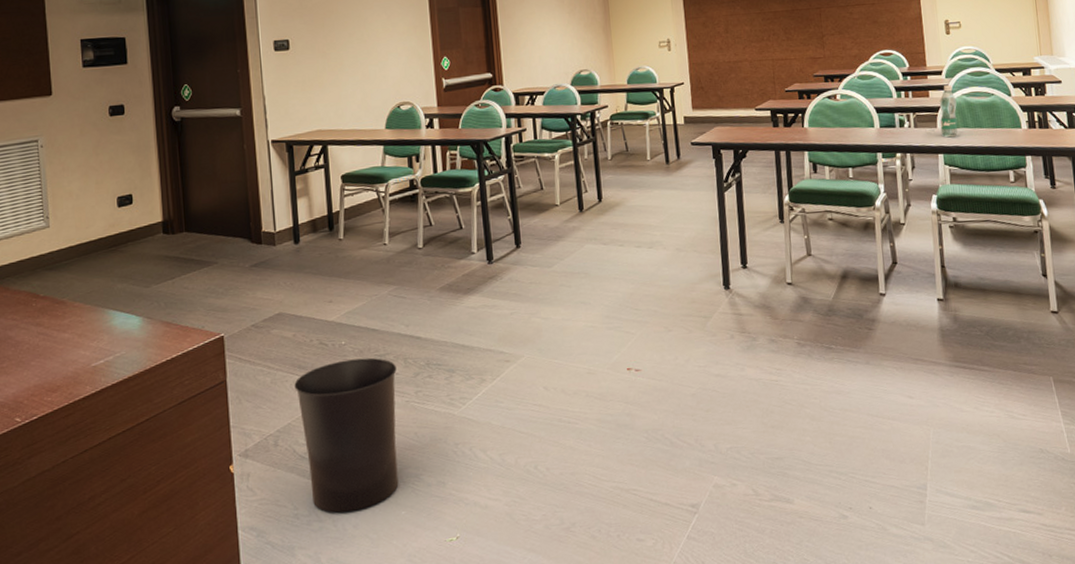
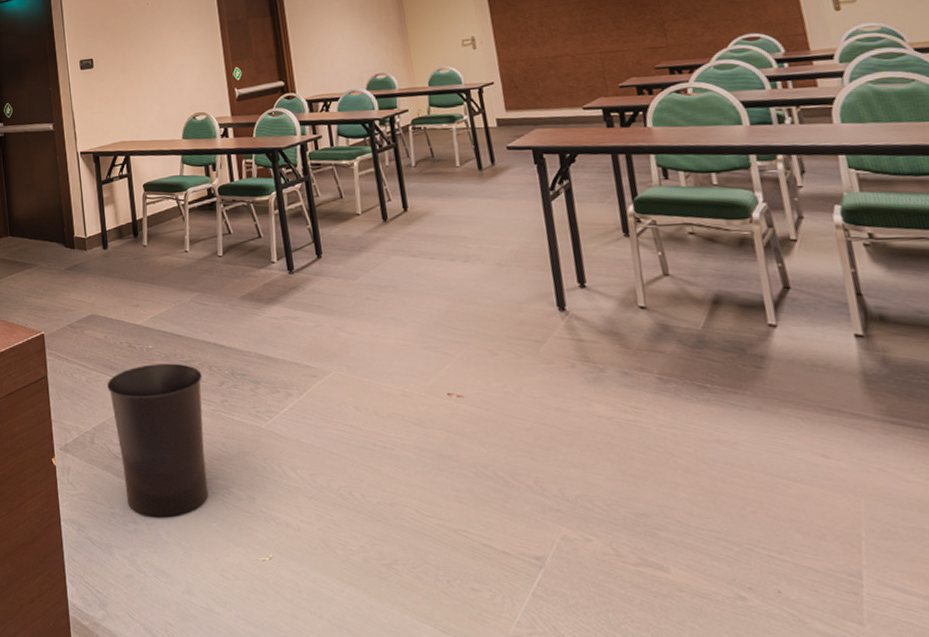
bottle: present [940,85,958,138] -> none [833,71,865,135]

